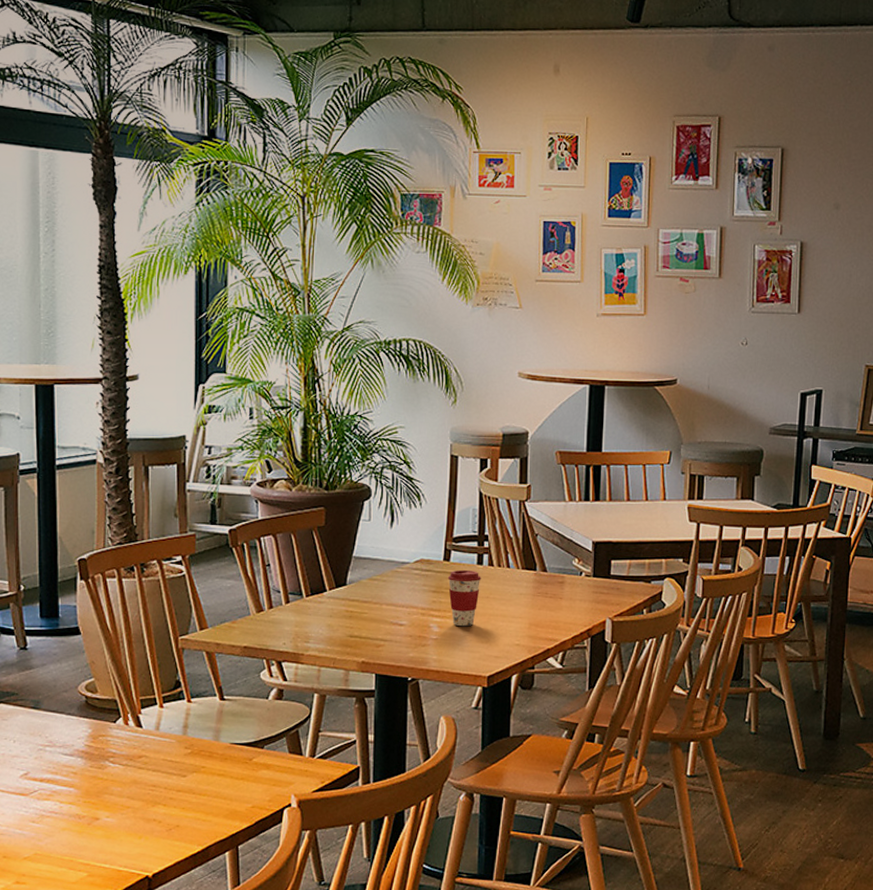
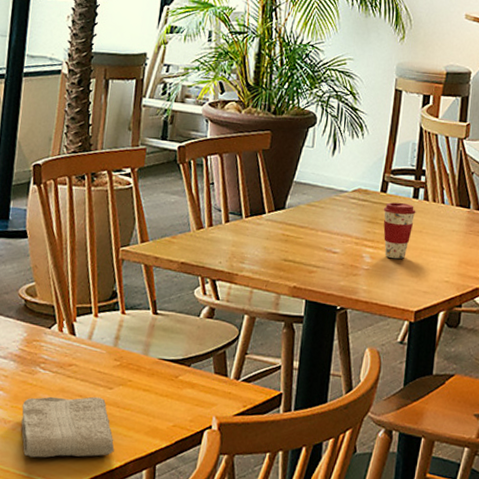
washcloth: none [95,785,194,849] -> present [21,396,114,458]

